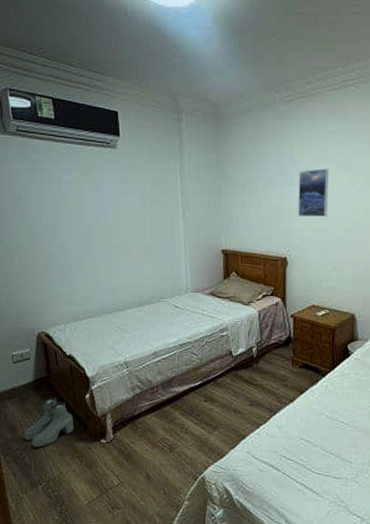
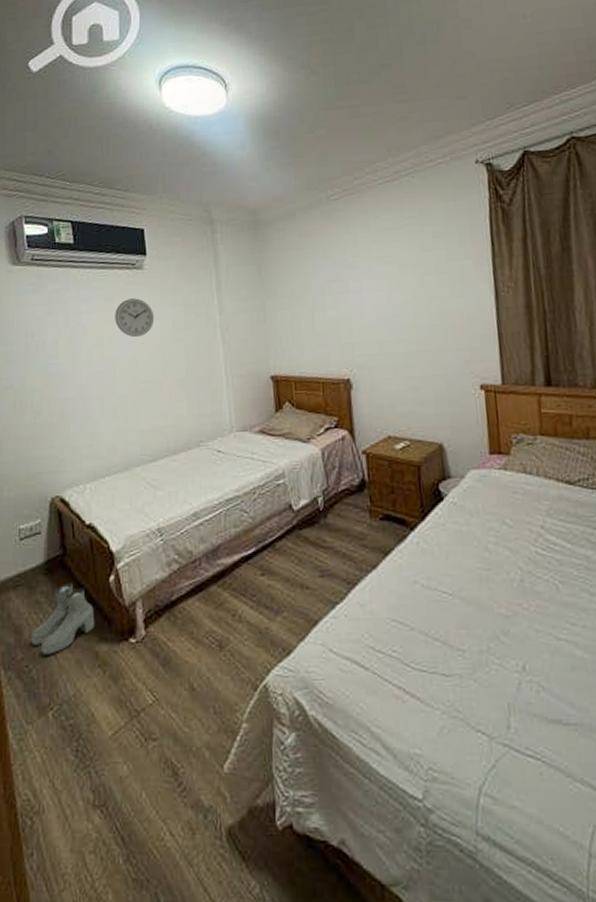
wall clock: none [91,174,126,208] -> present [115,298,155,338]
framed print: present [298,168,329,217] -> none [355,270,394,328]

